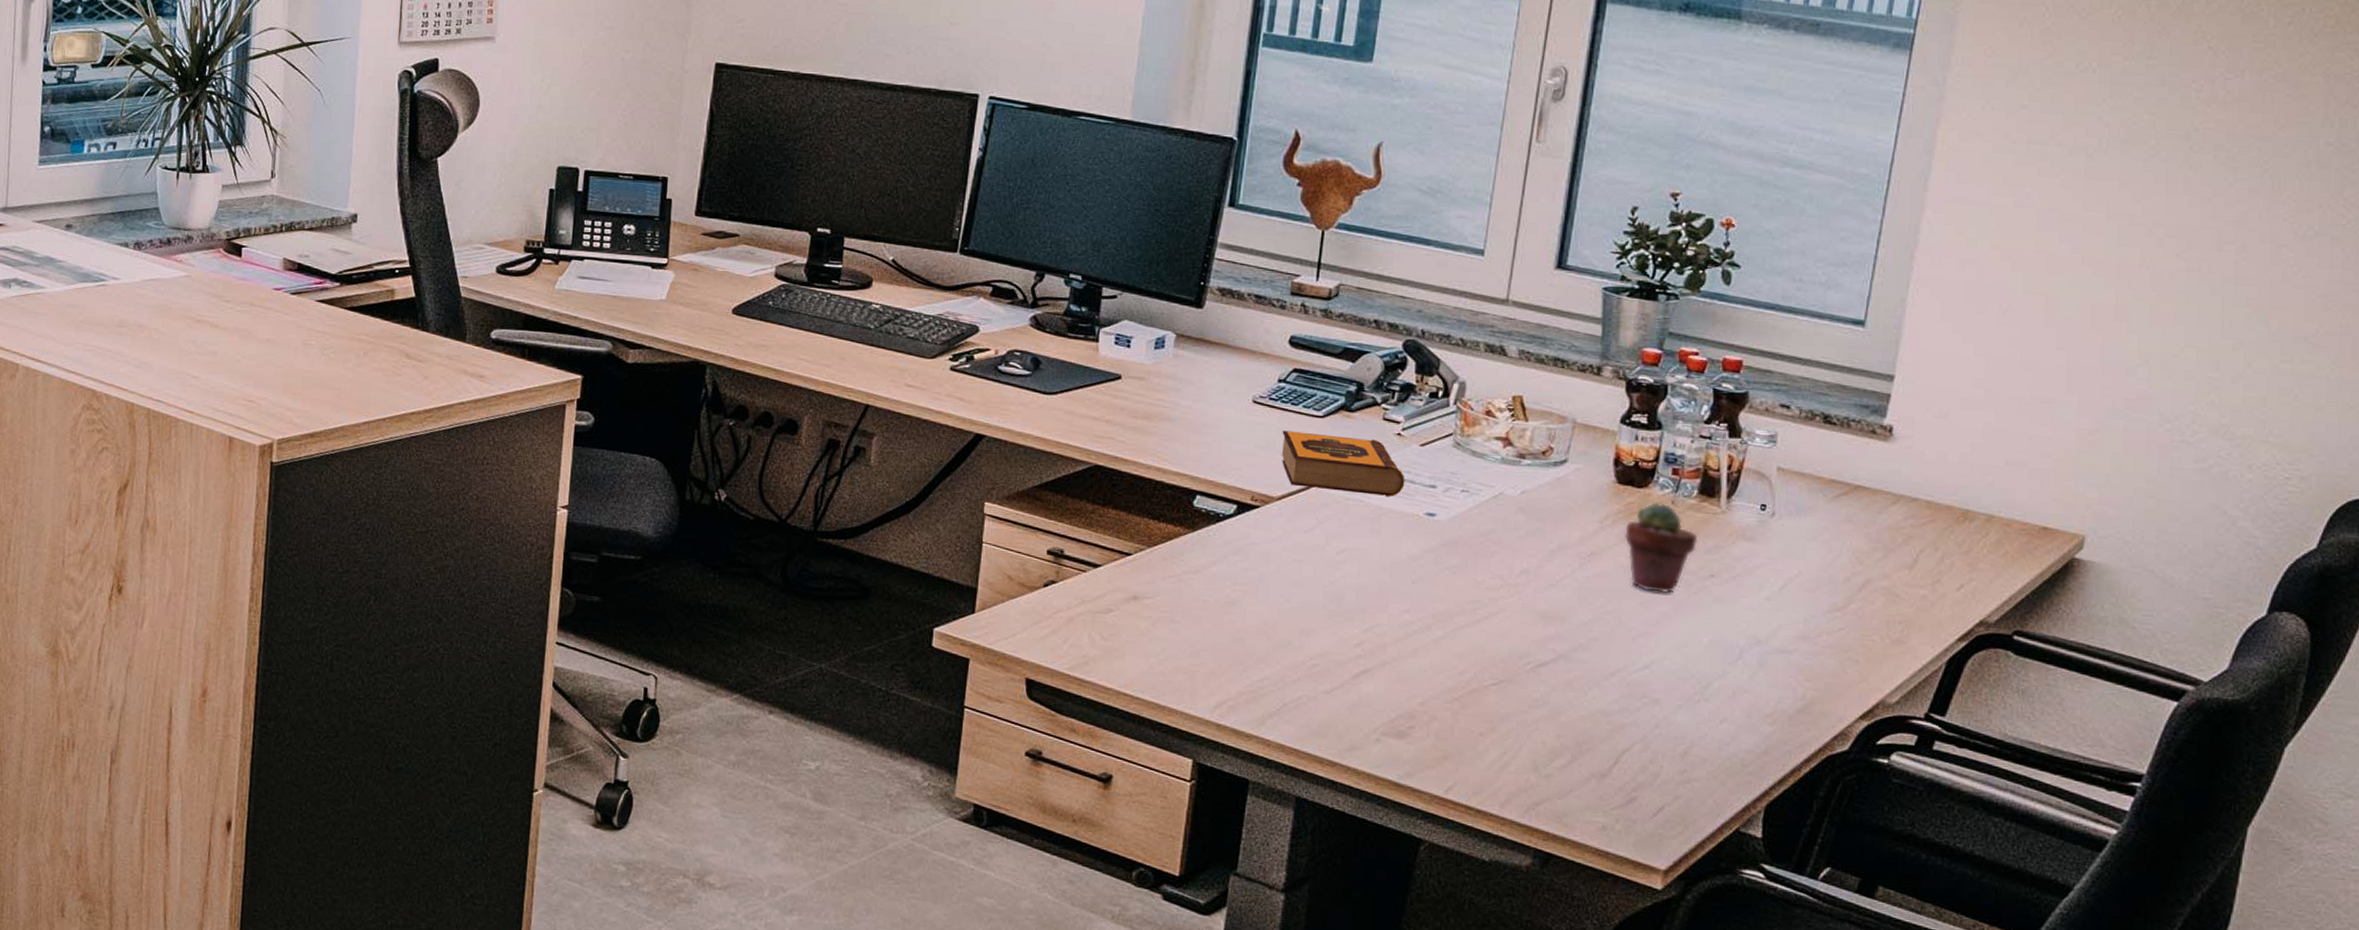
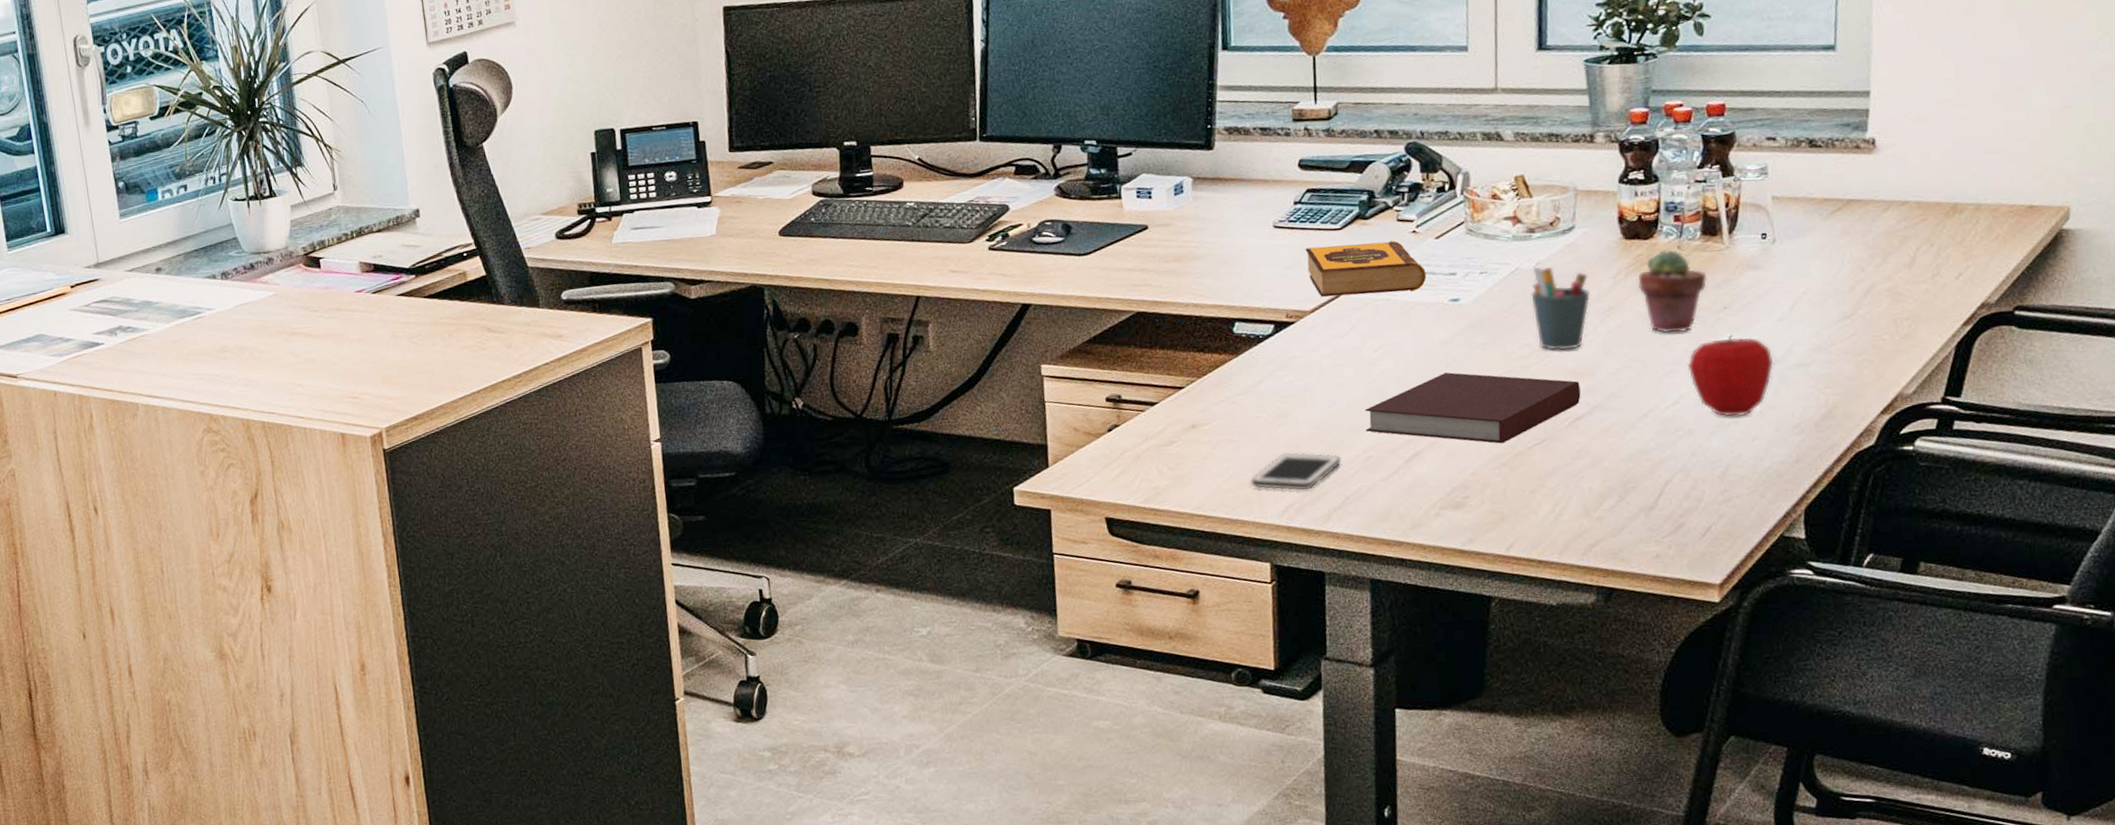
cell phone: none [1185,644,1286,688] -> present [1250,452,1342,491]
notebook: none [1316,589,1548,677] -> present [1364,372,1581,444]
pen holder: none [1510,495,1573,589] -> present [1531,266,1591,351]
apple: none [1663,604,1755,695] -> present [1687,334,1774,417]

